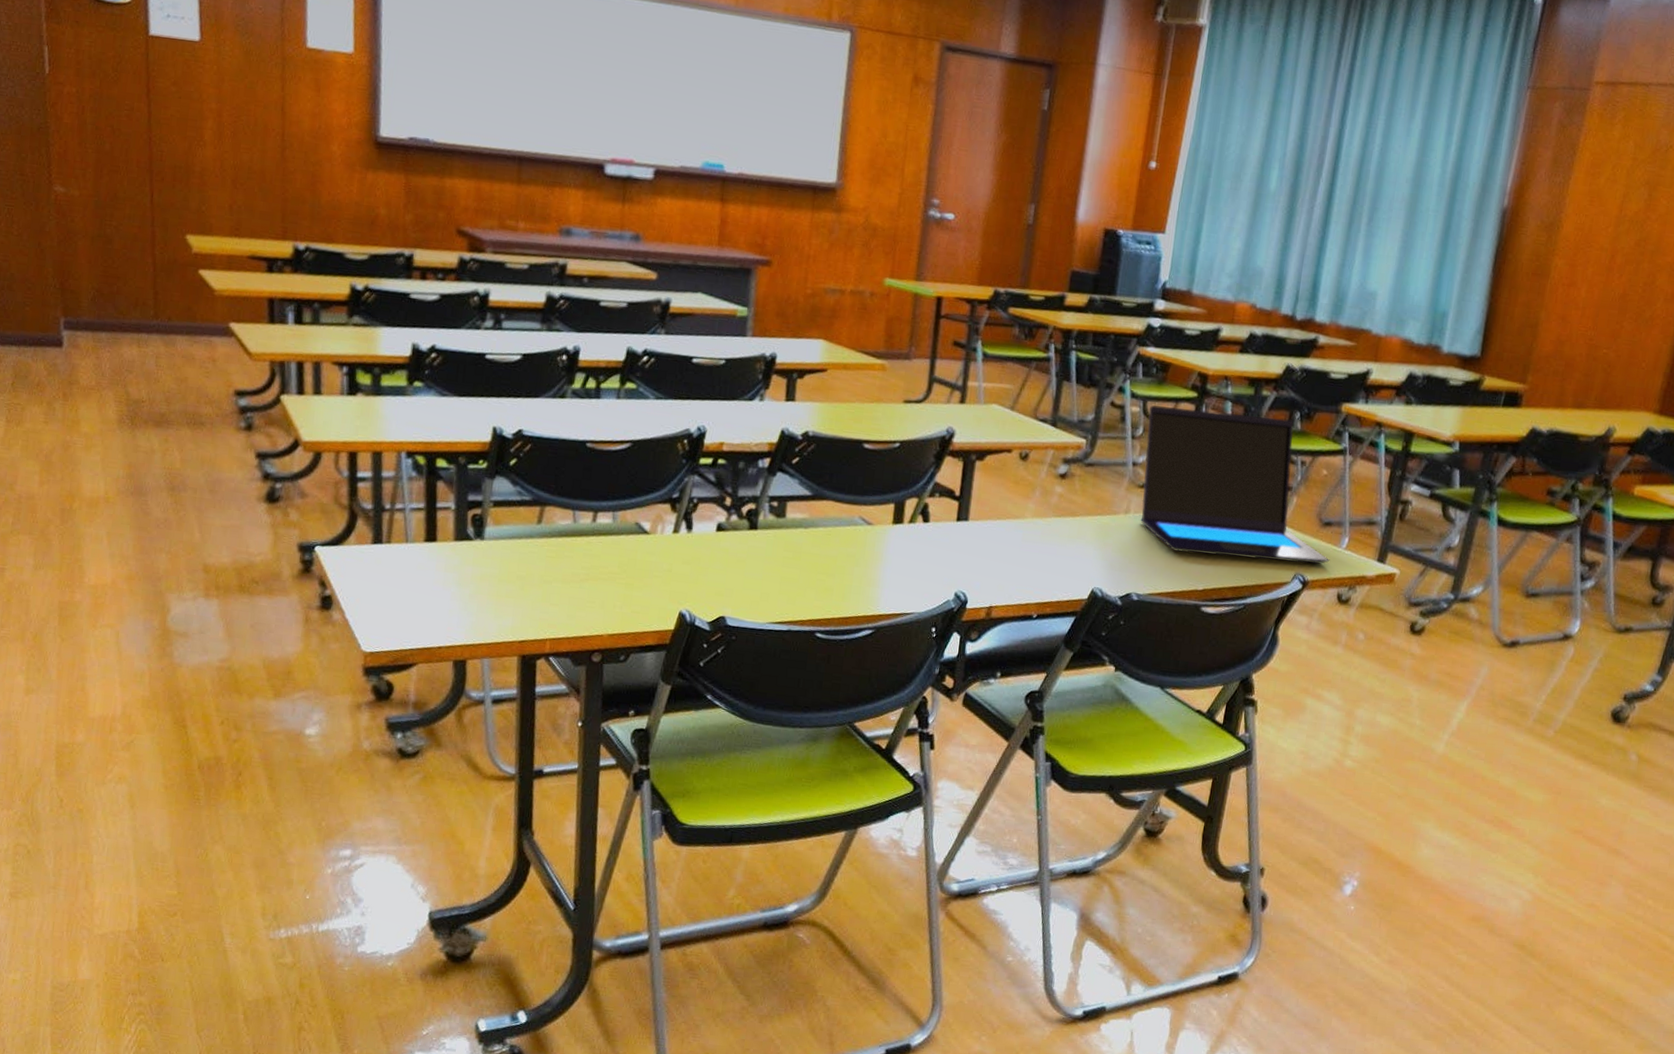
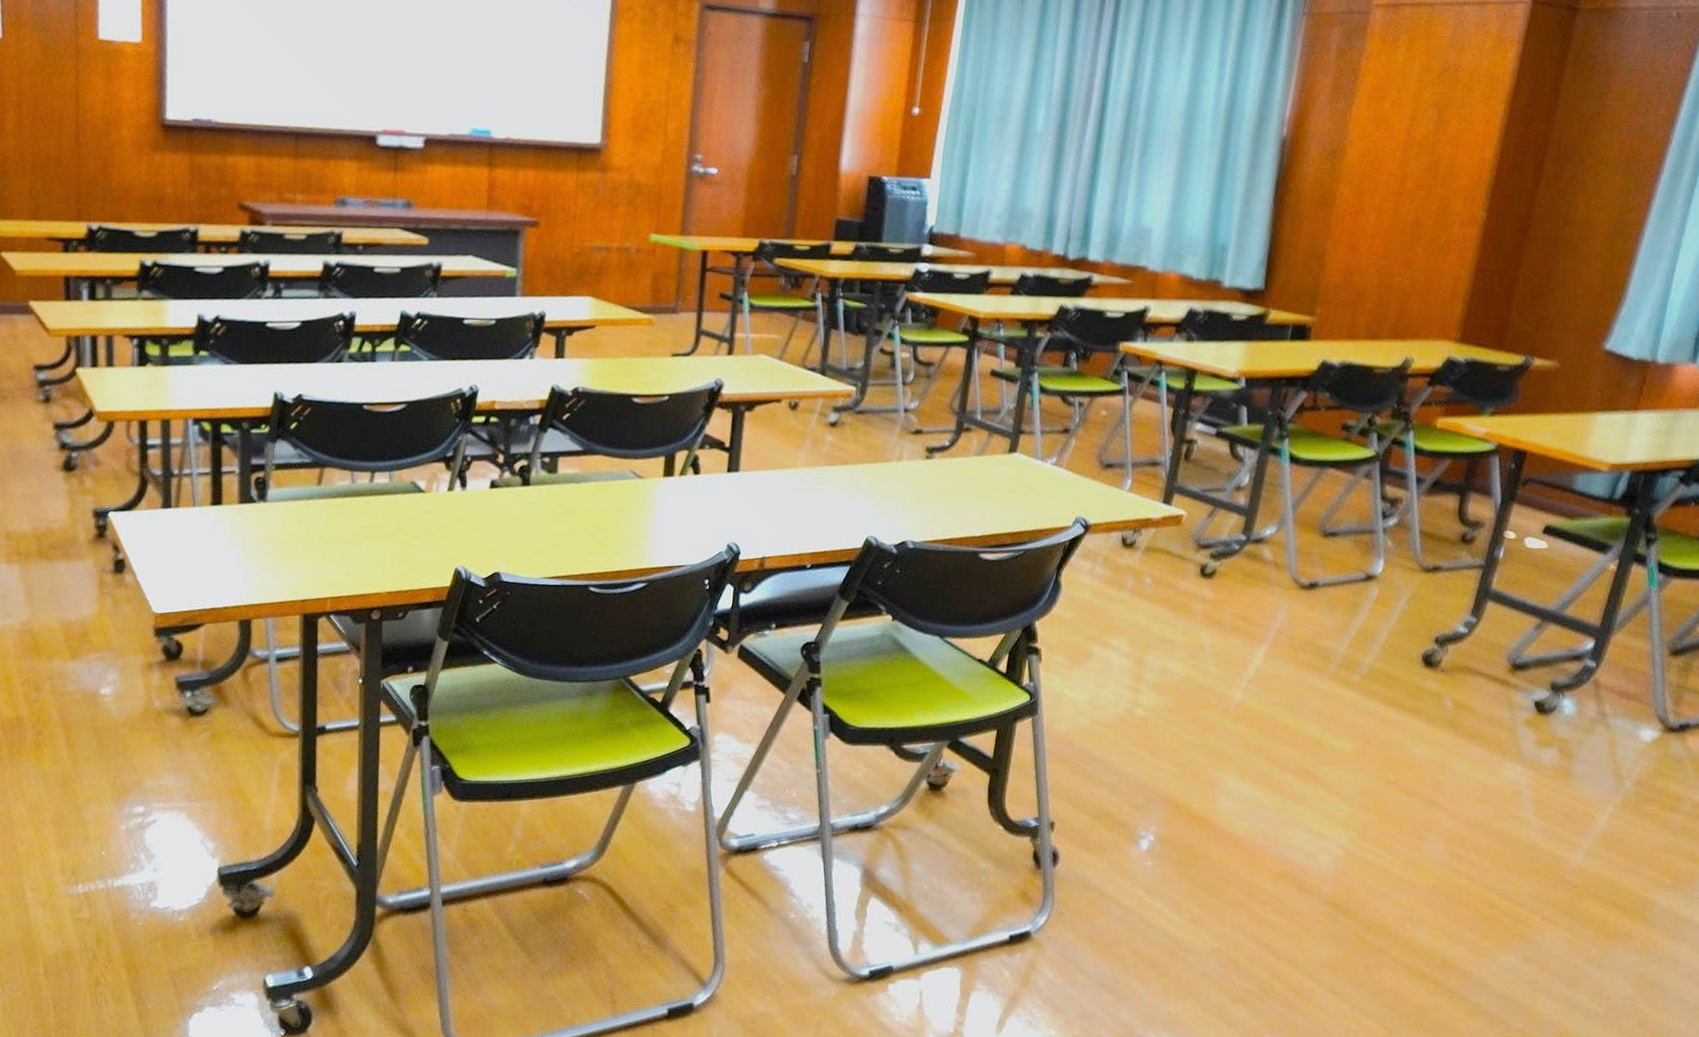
laptop: present [1140,405,1330,564] -> none [914,351,1113,507]

